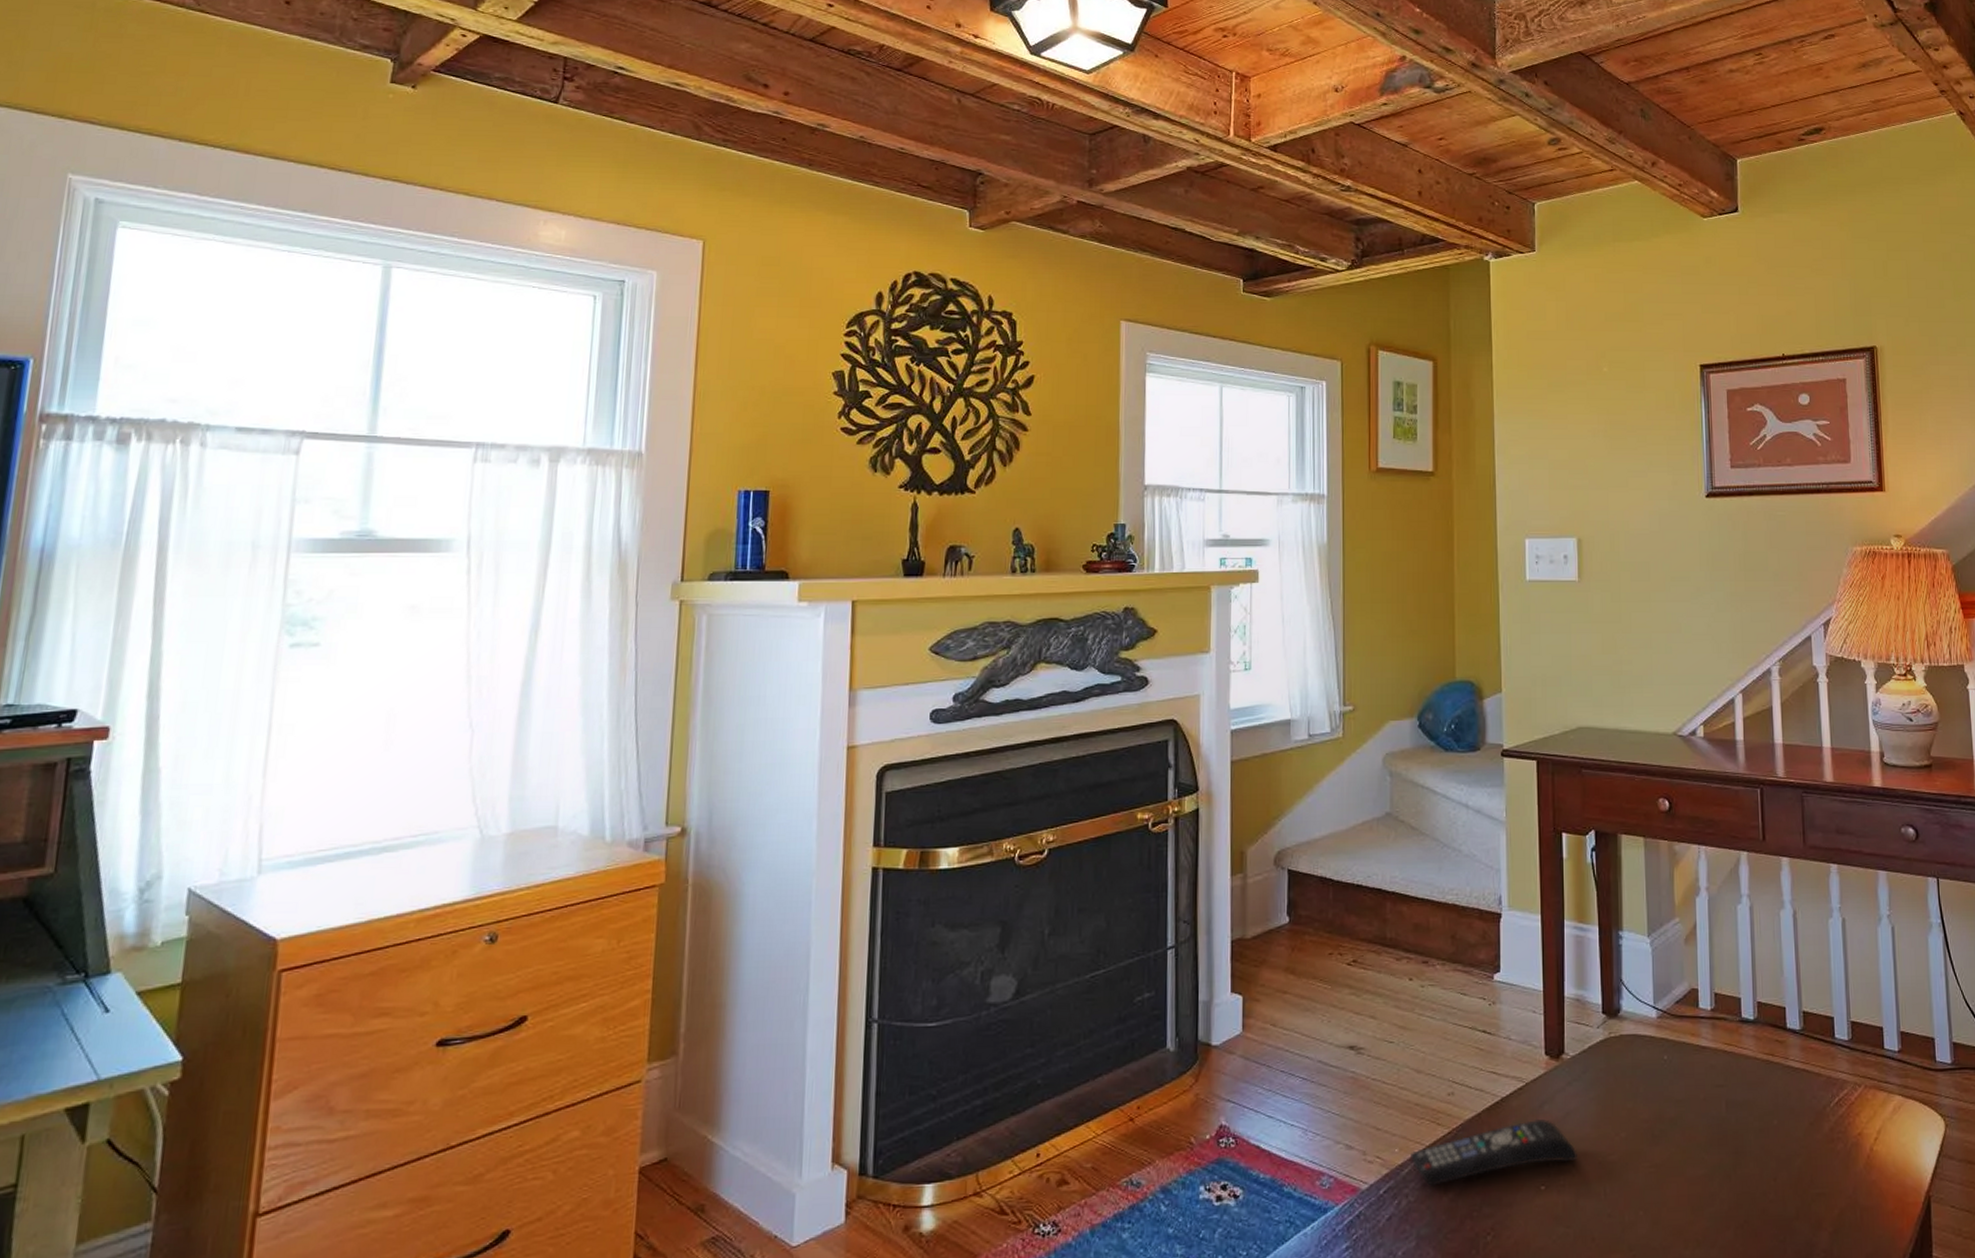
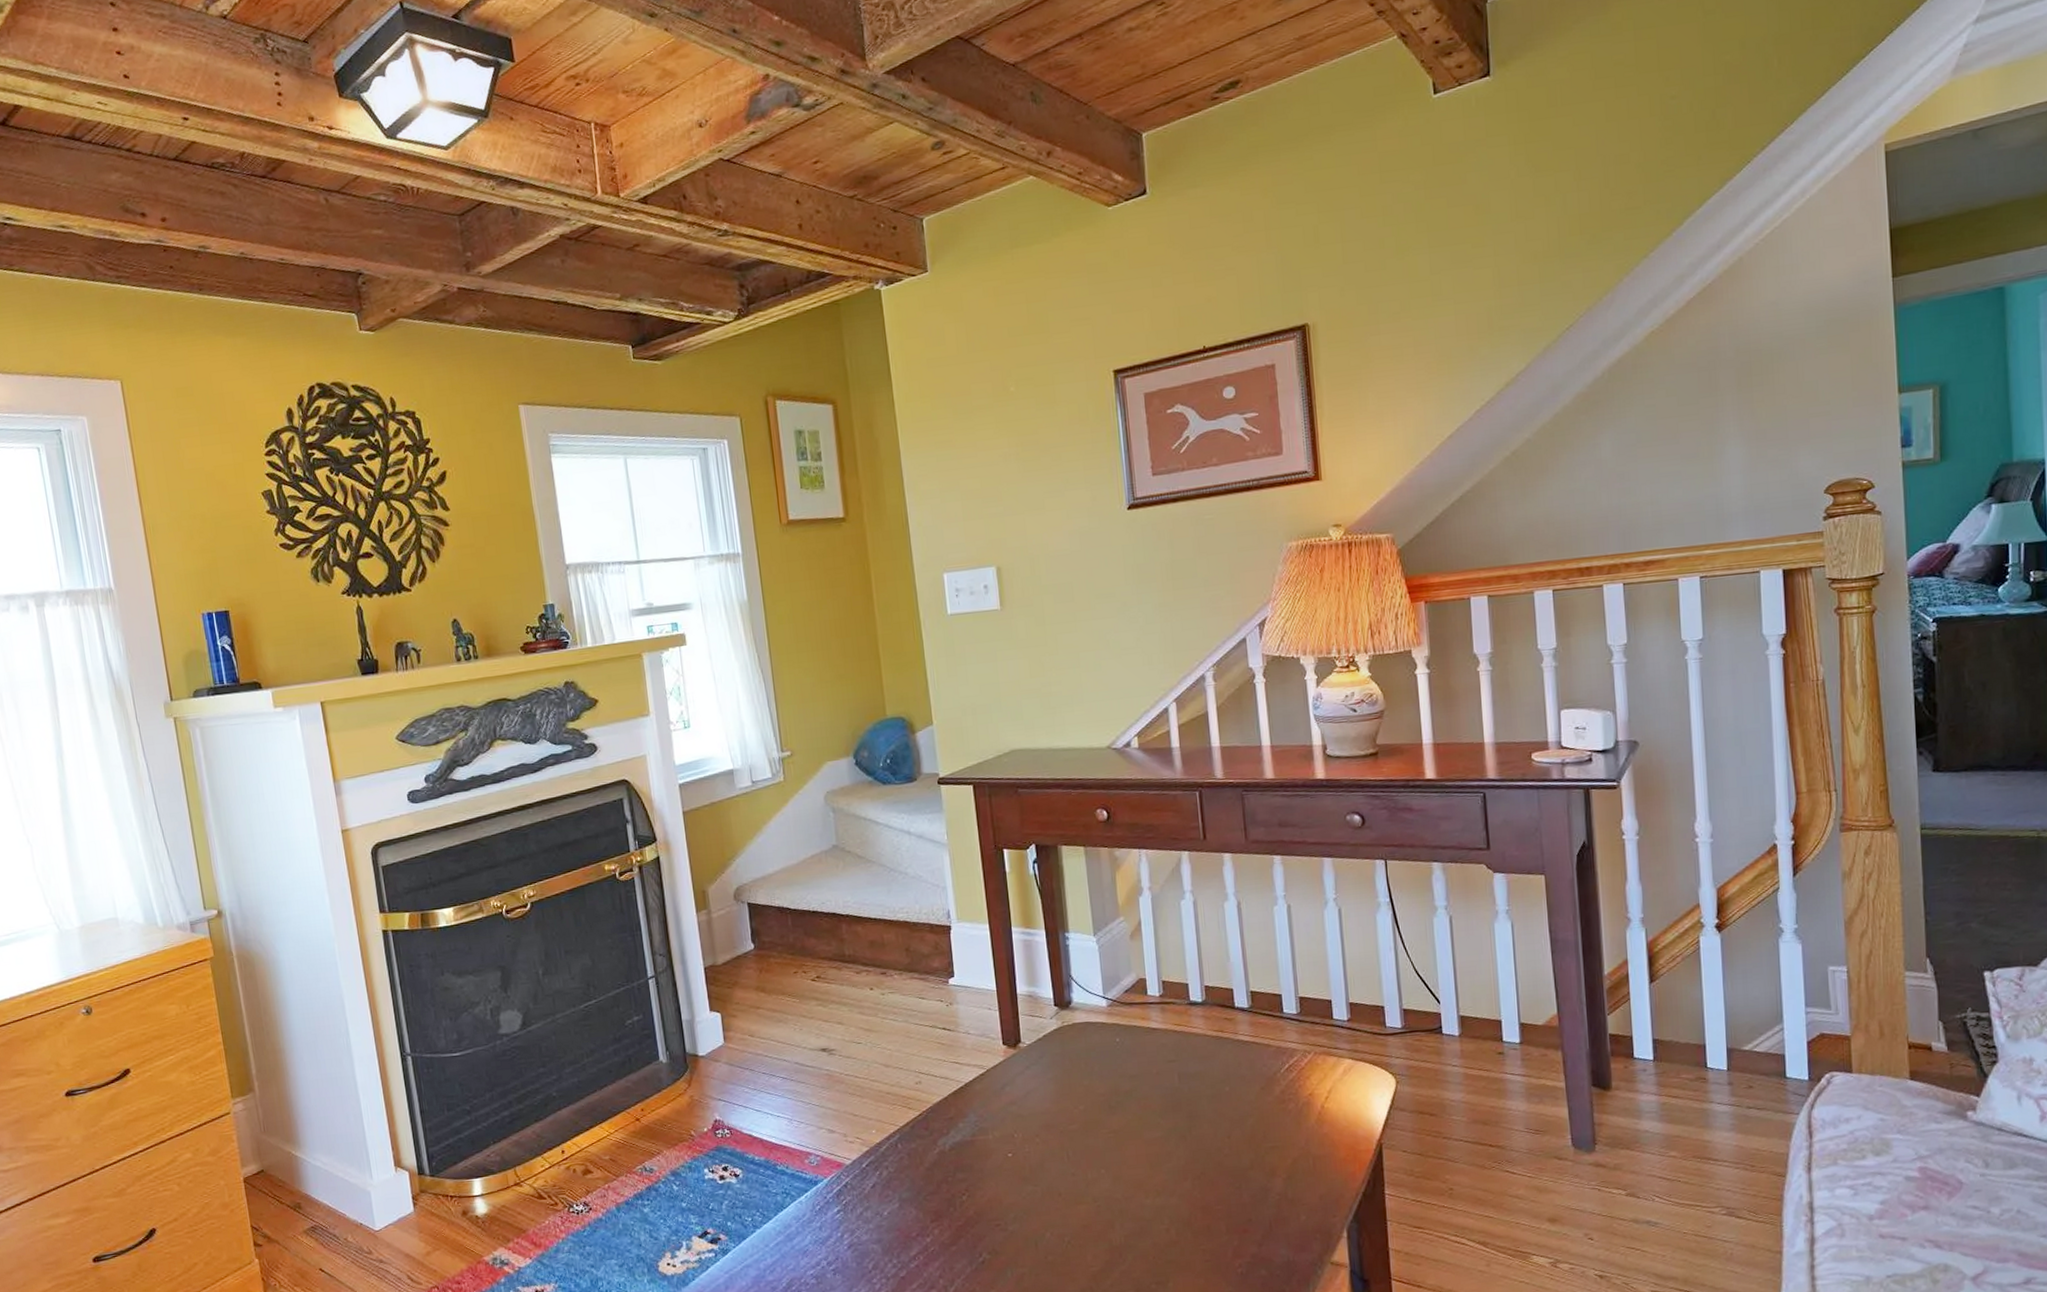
remote control: present [1411,1118,1577,1186] -> none [887,1098,1040,1159]

